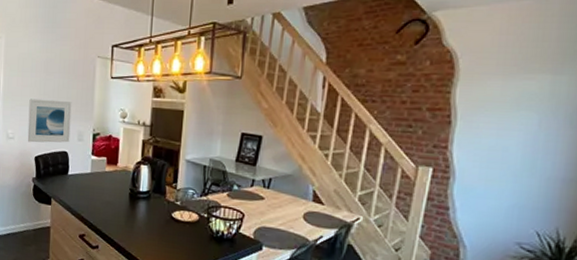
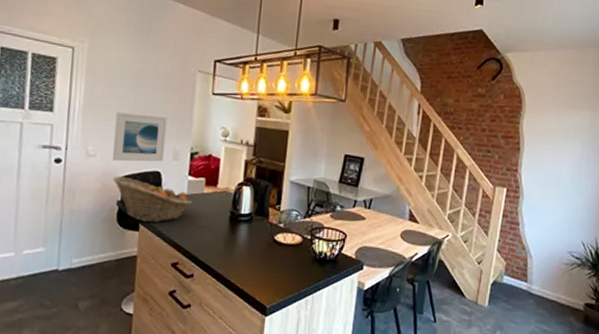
fruit basket: none [28,156,95,198] -> present [112,176,192,223]

